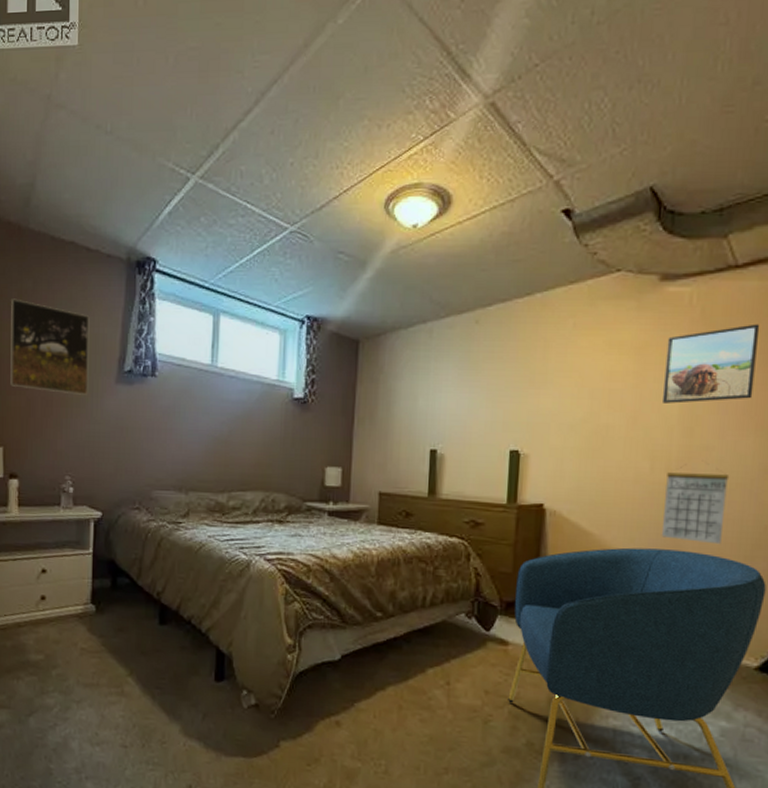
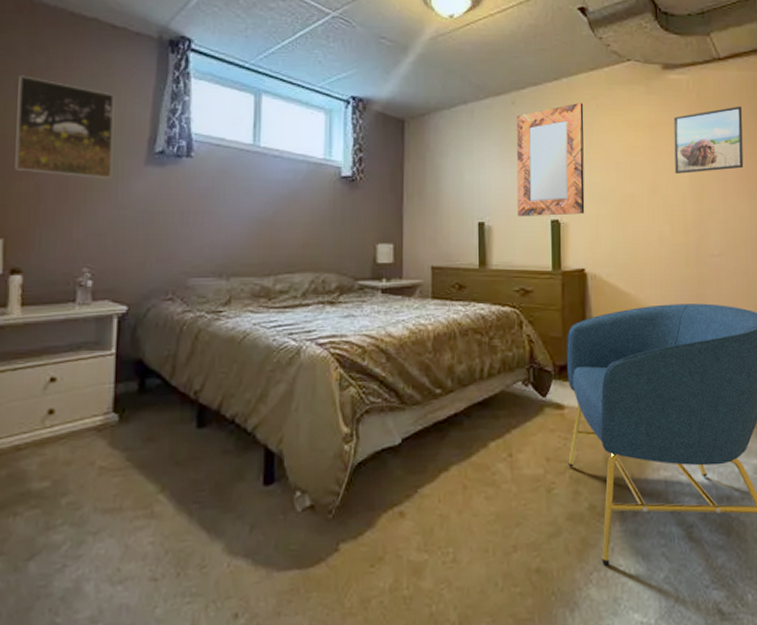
home mirror: none [473,320,559,446] -> present [516,102,585,216]
calendar: present [661,467,730,545] -> none [685,229,735,296]

